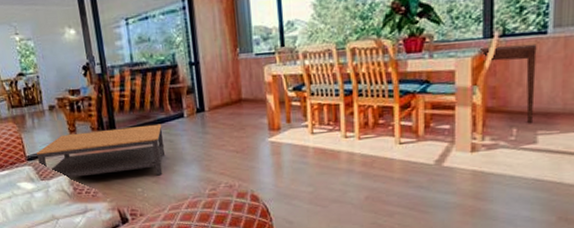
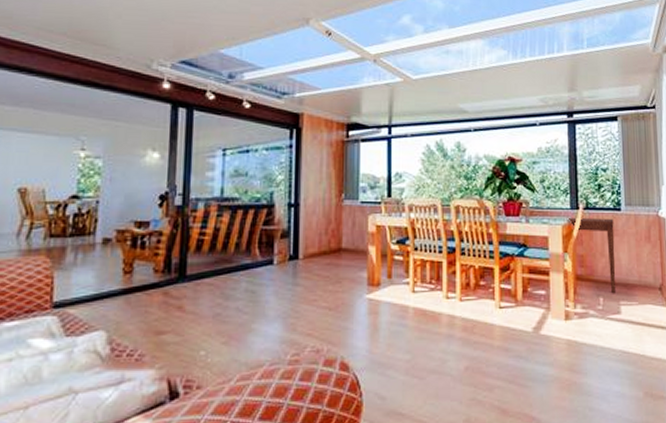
coffee table: present [36,124,166,178] -> none [68,270,245,335]

